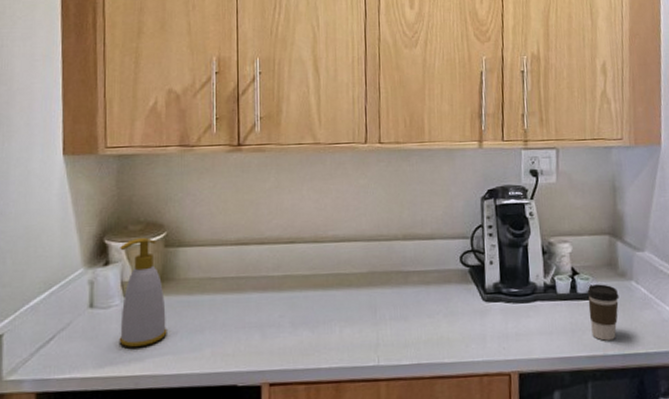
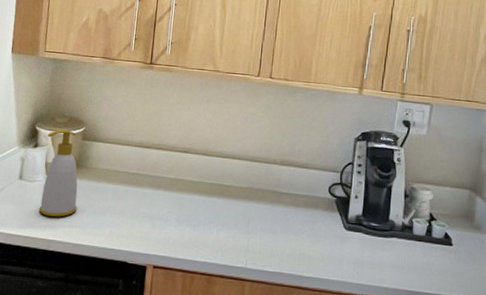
coffee cup: present [587,284,619,341] -> none [440,231,472,284]

